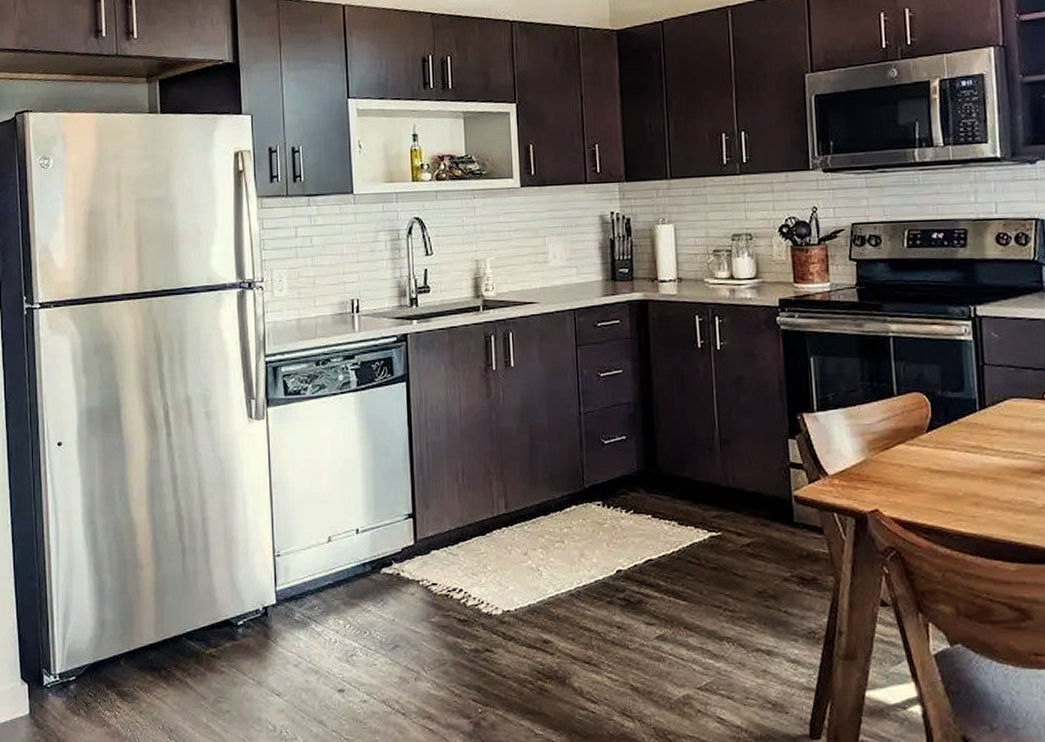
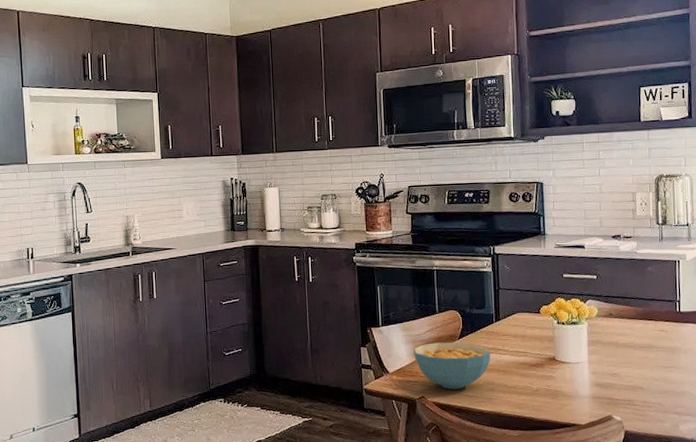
cereal bowl: none [862,435,974,502] -> present [413,342,491,390]

